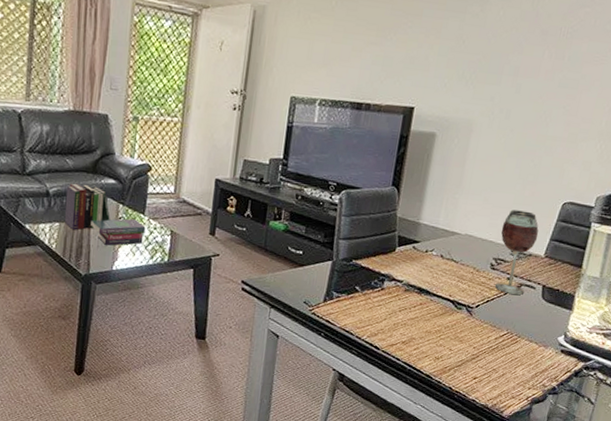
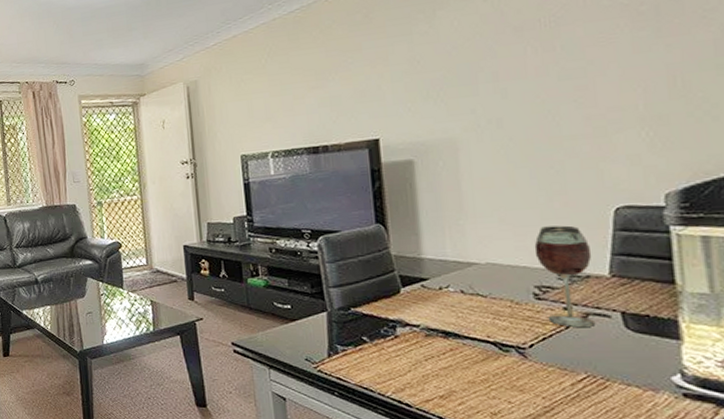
books: present [64,183,110,230] -> none [51,268,93,311]
books: present [91,218,146,246] -> none [77,294,127,321]

